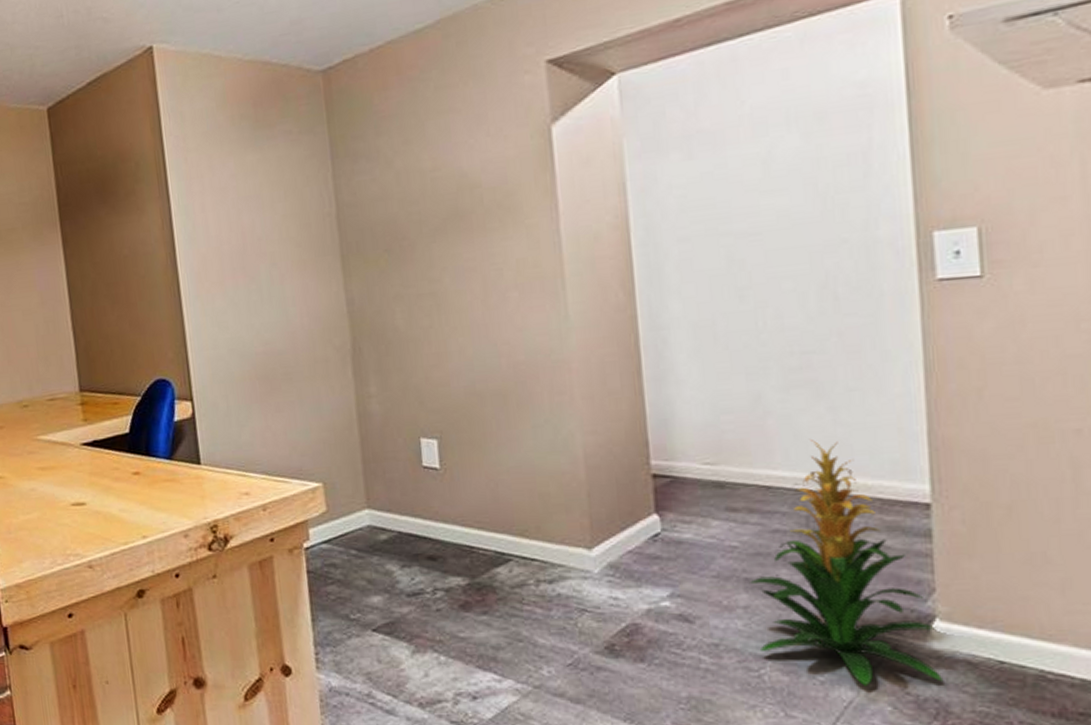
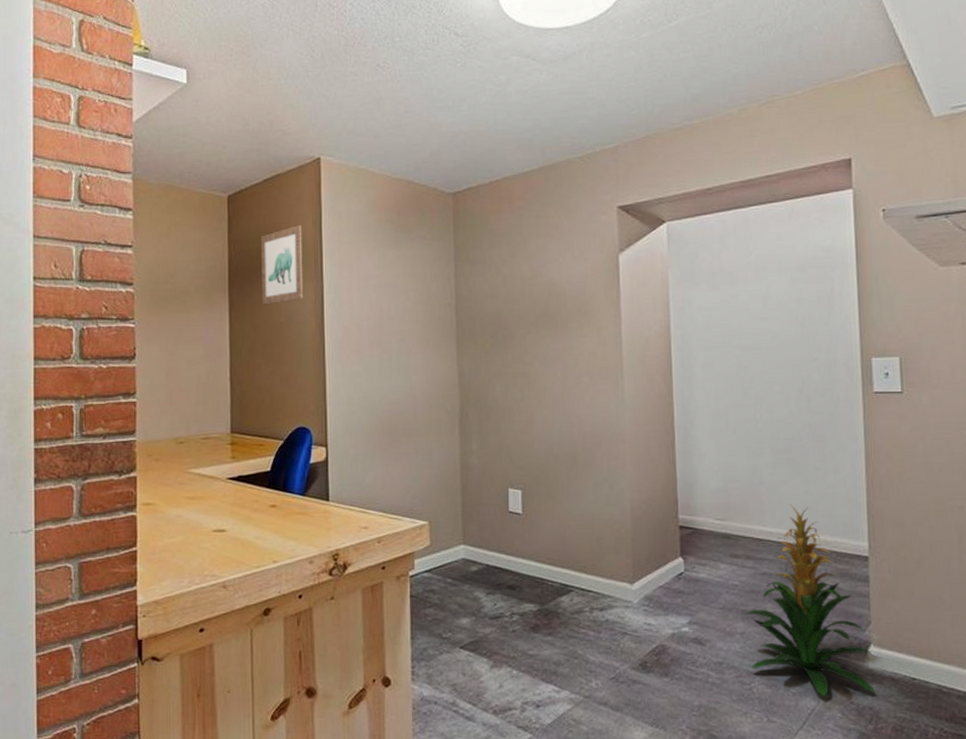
wall art: none [91,133,148,237] -> present [261,224,304,305]

